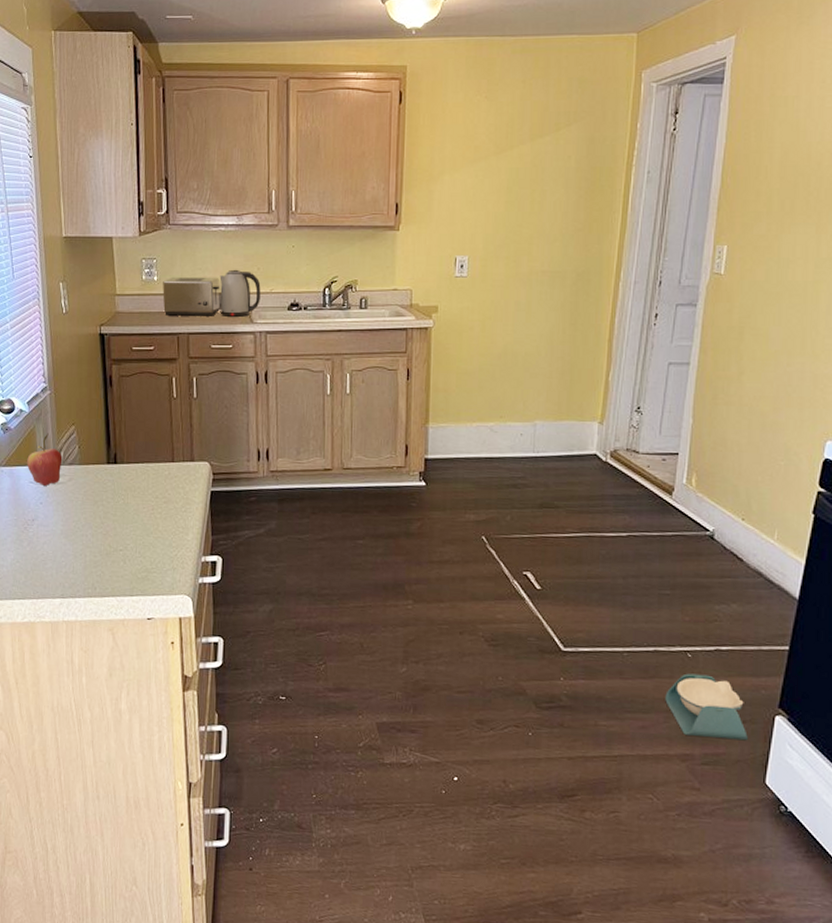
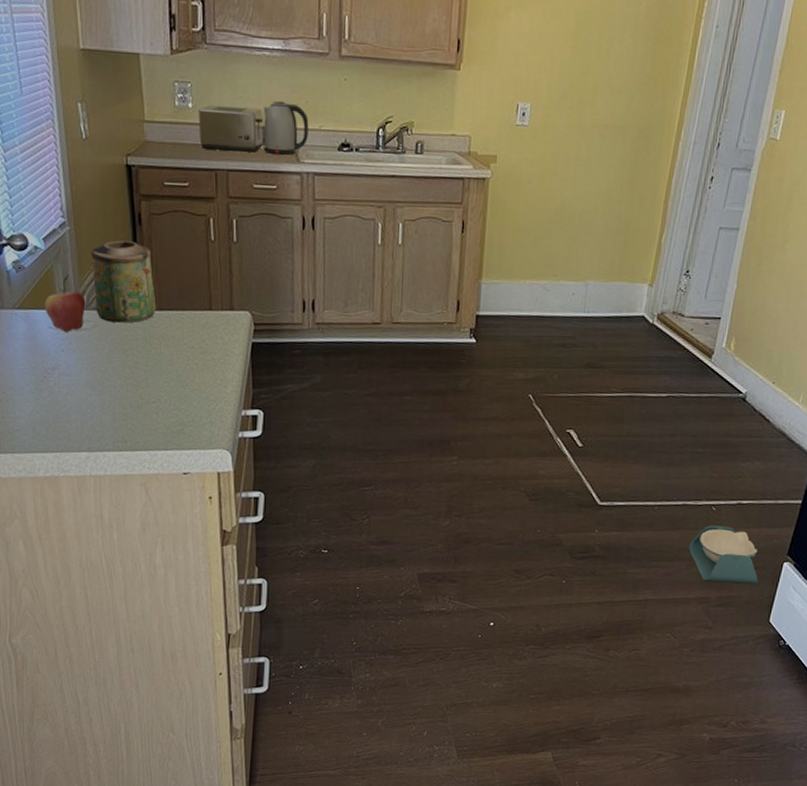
canister: none [68,401,125,476] -> present [91,240,157,323]

